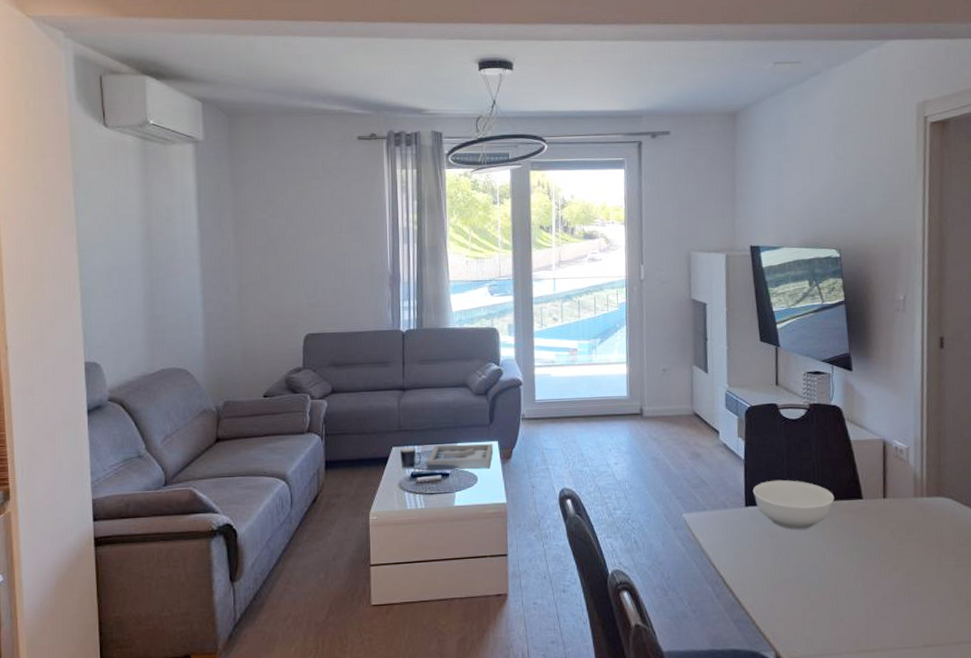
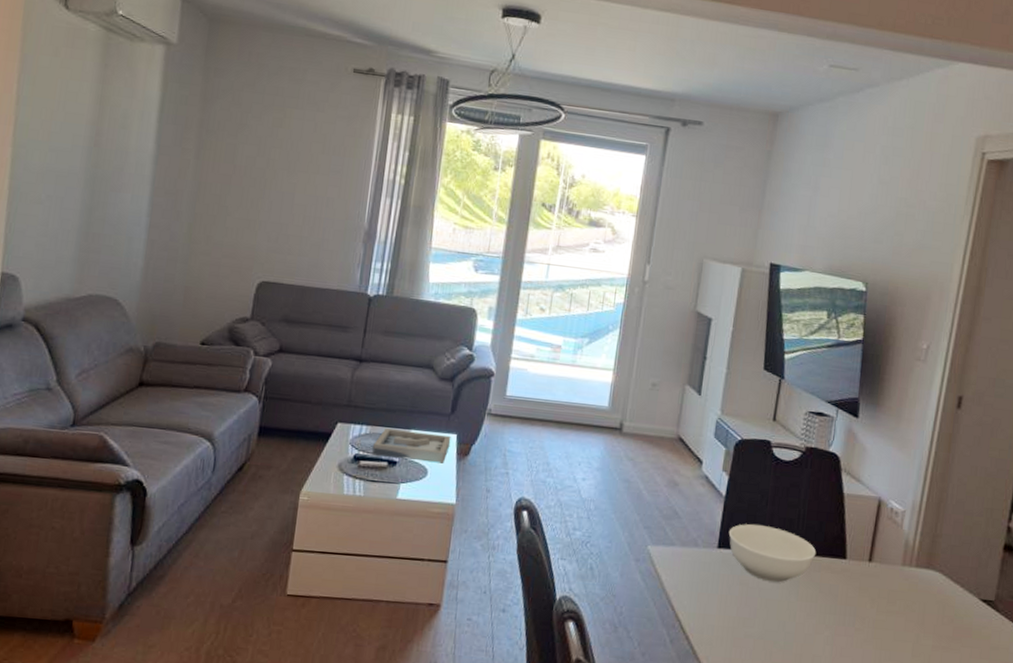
mug: present [399,447,422,470] -> none [344,425,369,451]

